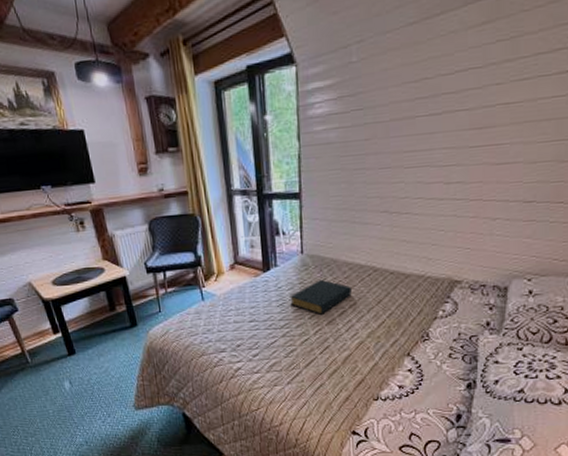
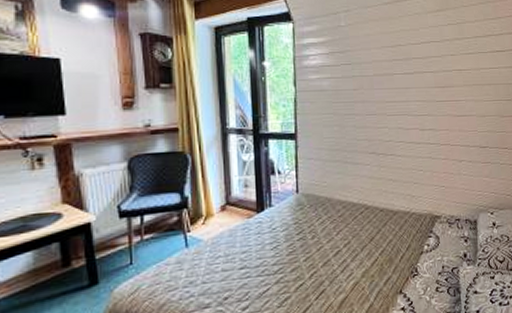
hardback book: present [290,279,352,315] -> none [284,218,346,256]

